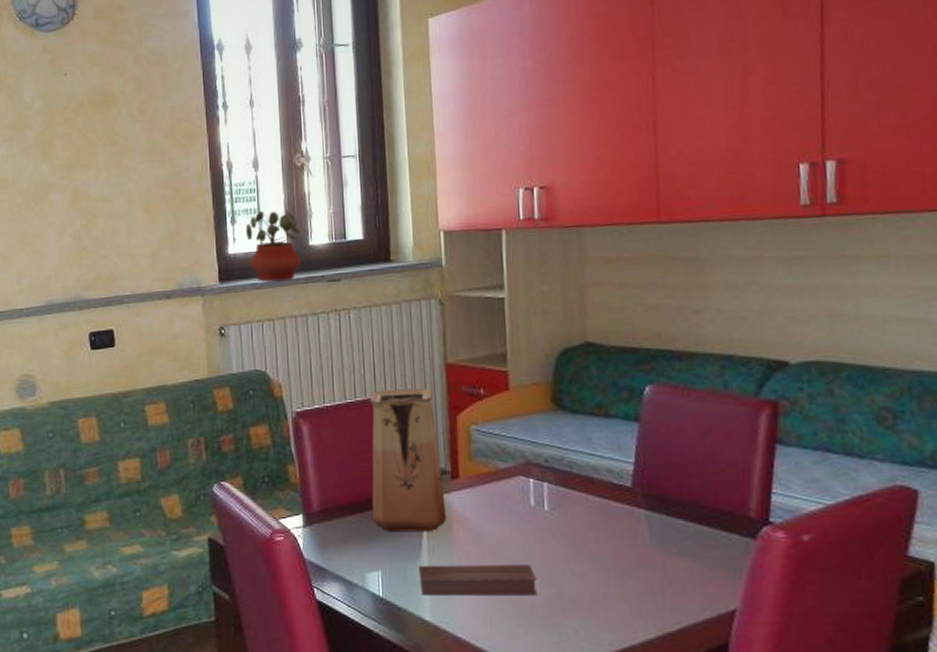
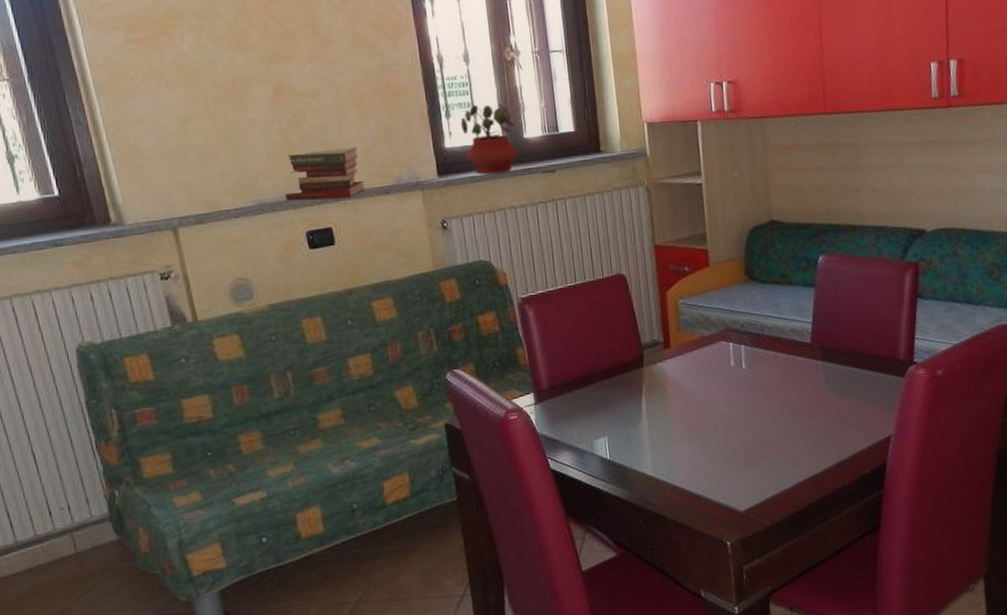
books: none [73,251,148,303] -> present [285,146,365,202]
vase: present [369,388,447,531] -> none [588,269,662,401]
decorative box: present [417,564,537,596] -> none [639,416,739,454]

